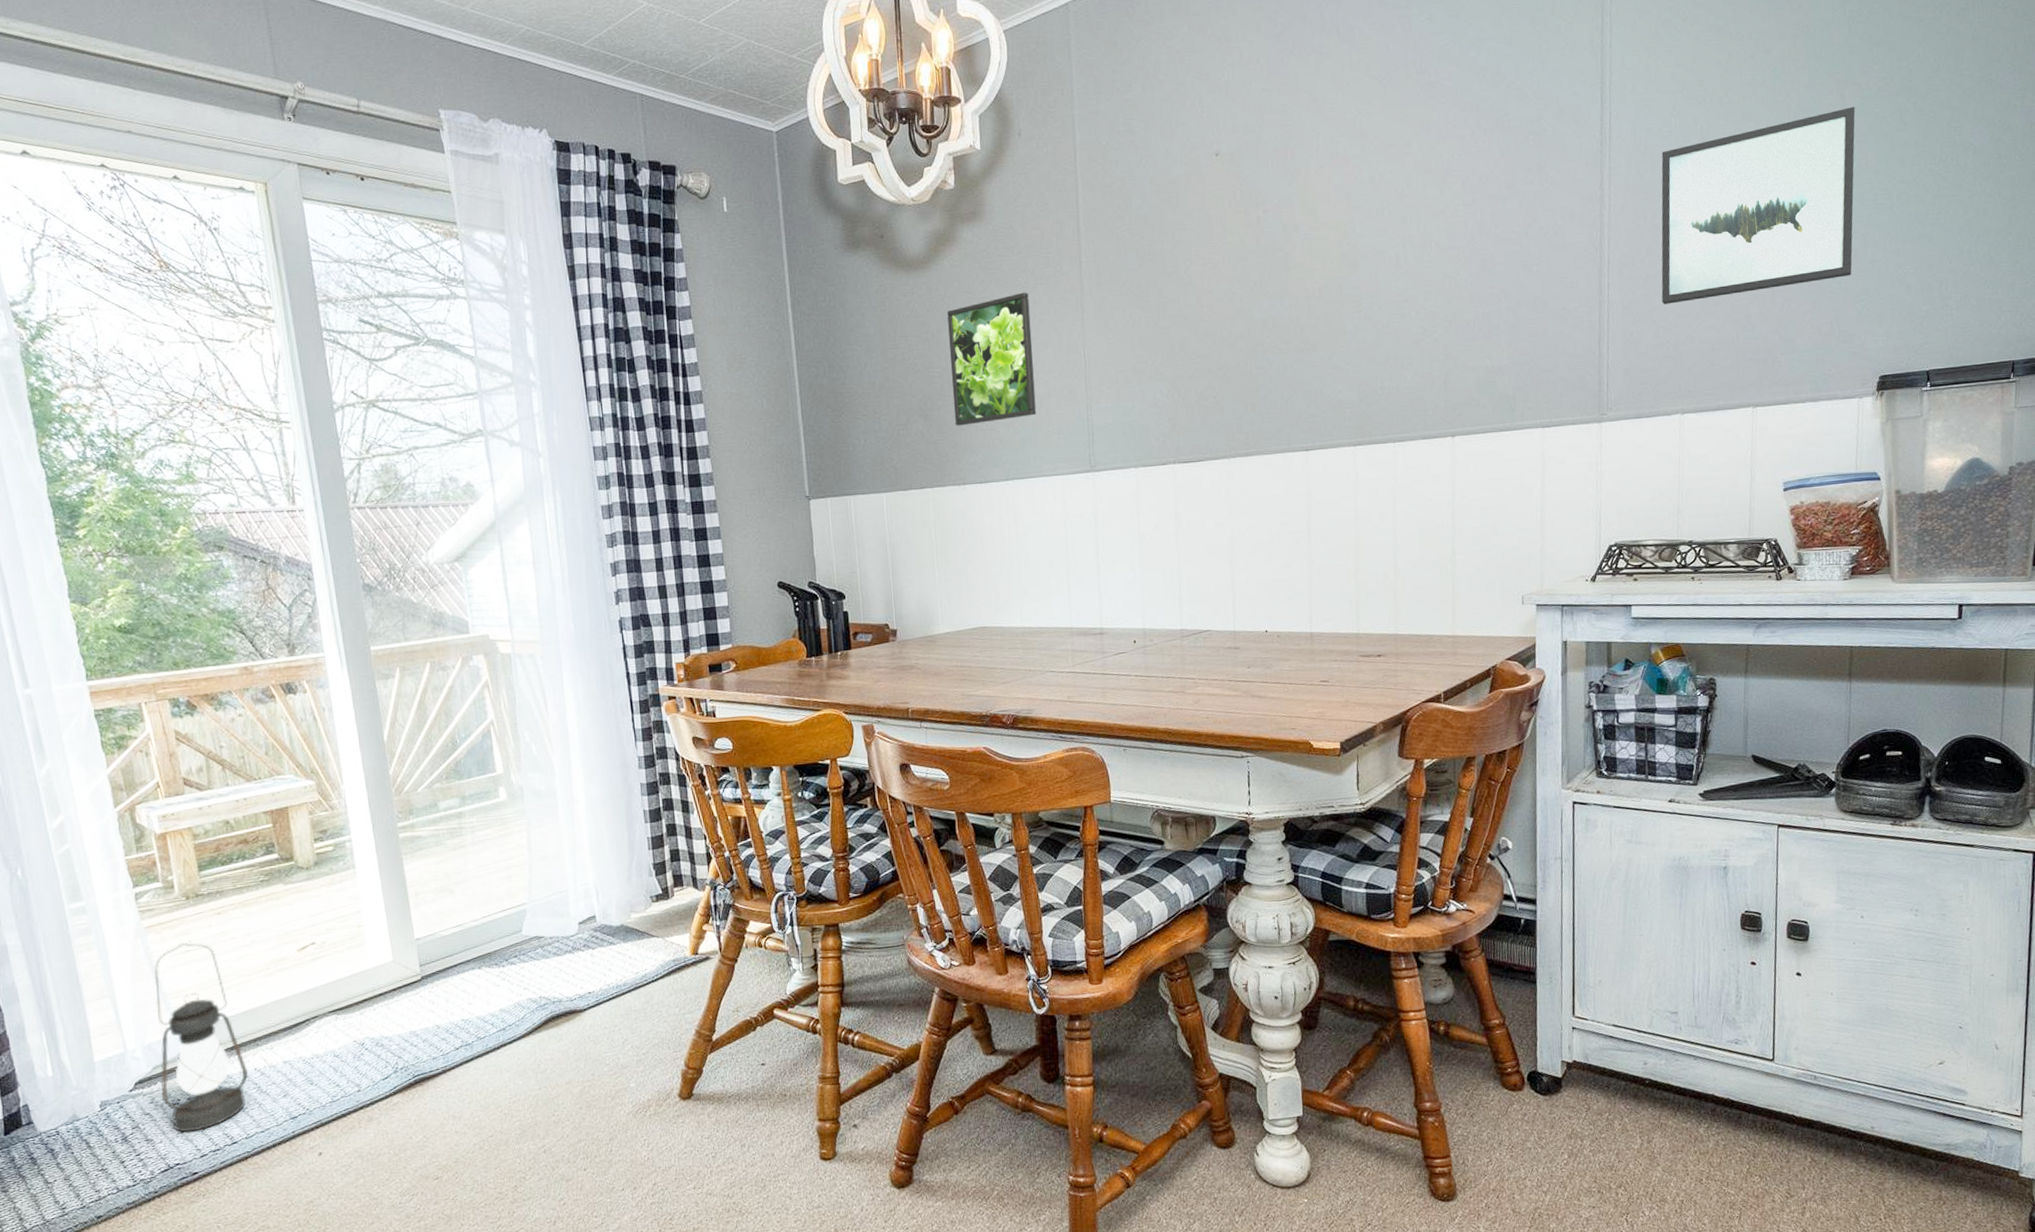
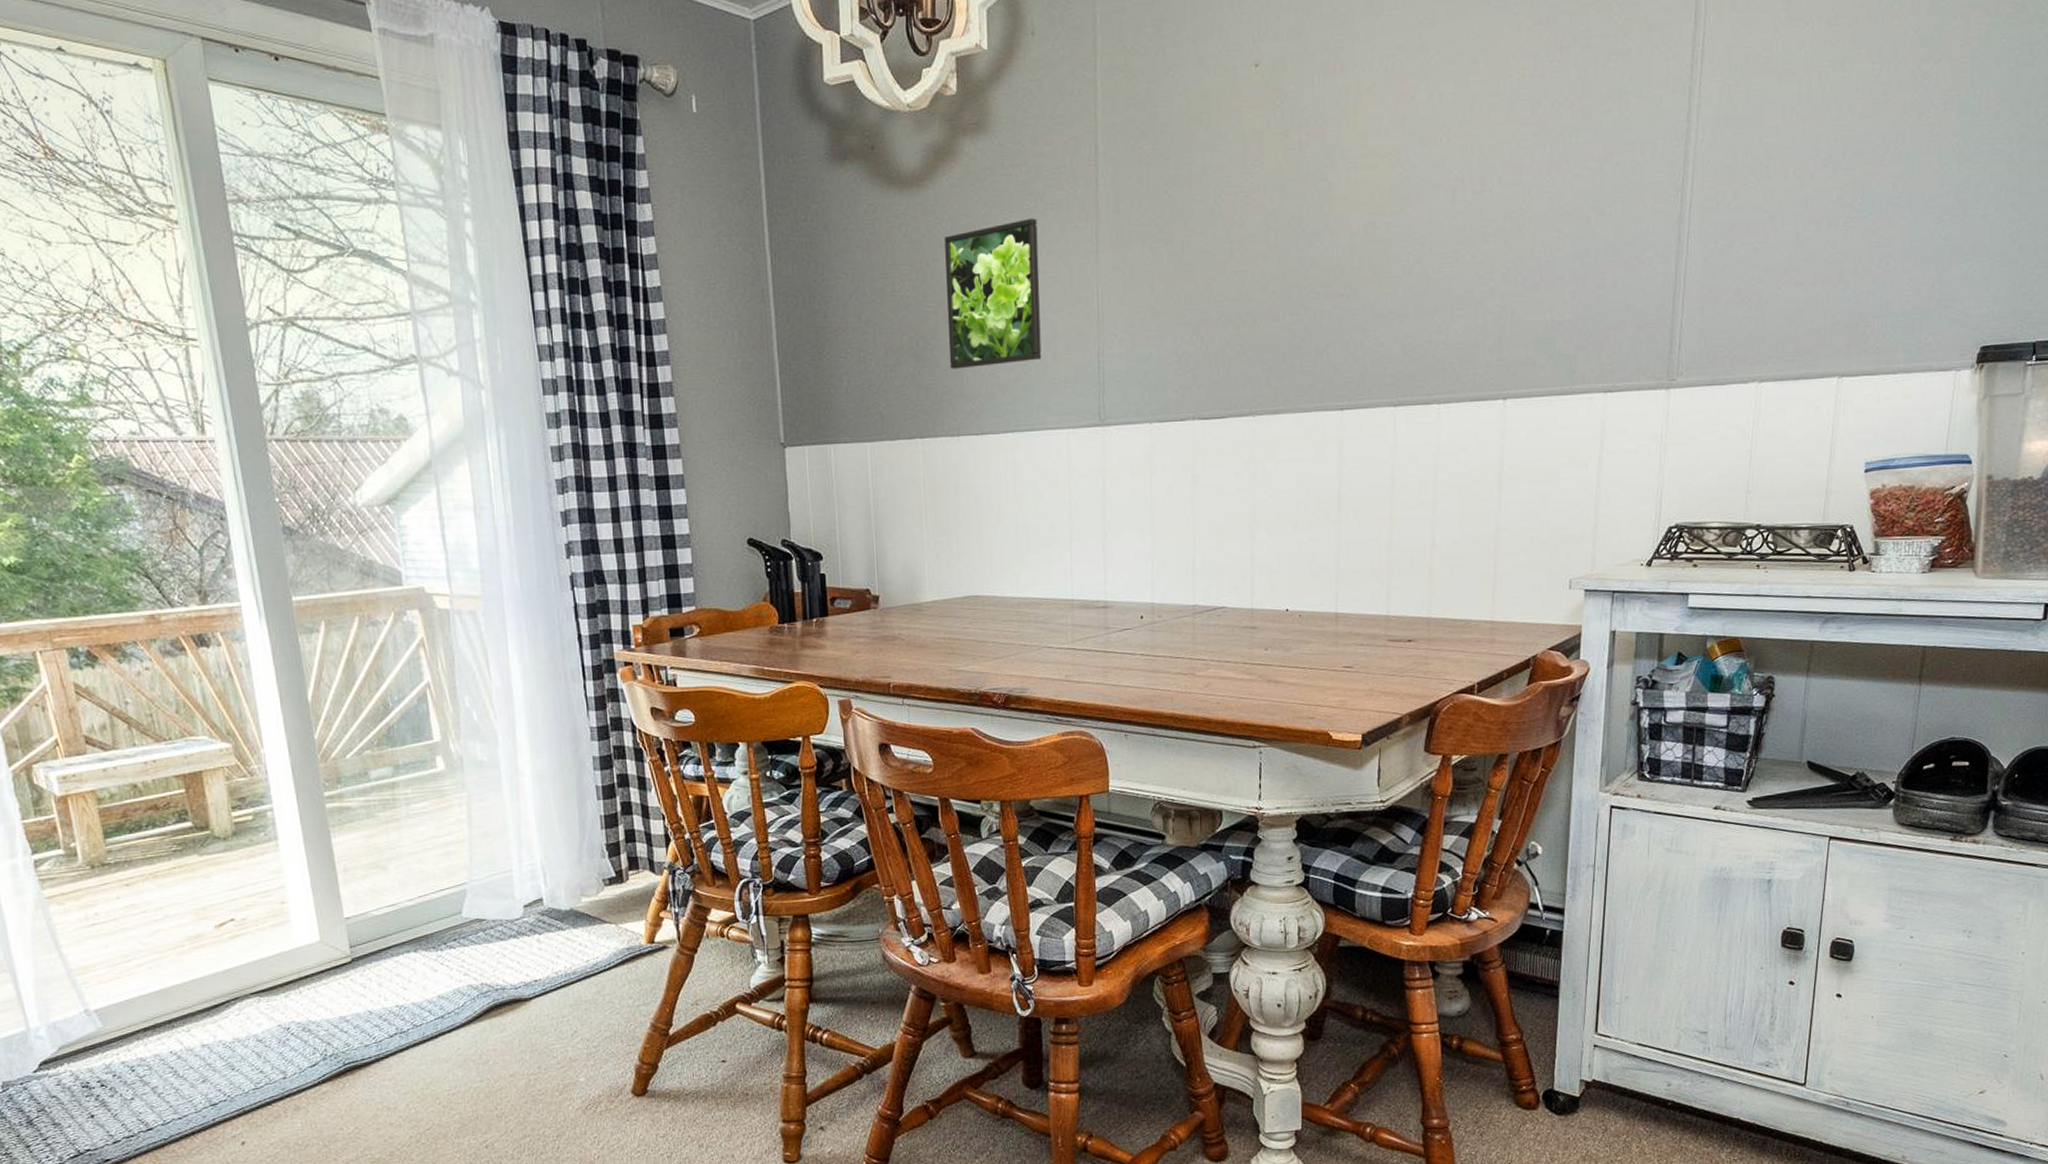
lantern: present [154,943,248,1133] -> none [58,915,163,1117]
wall art: present [1661,106,1855,304] -> none [1747,35,1980,257]

